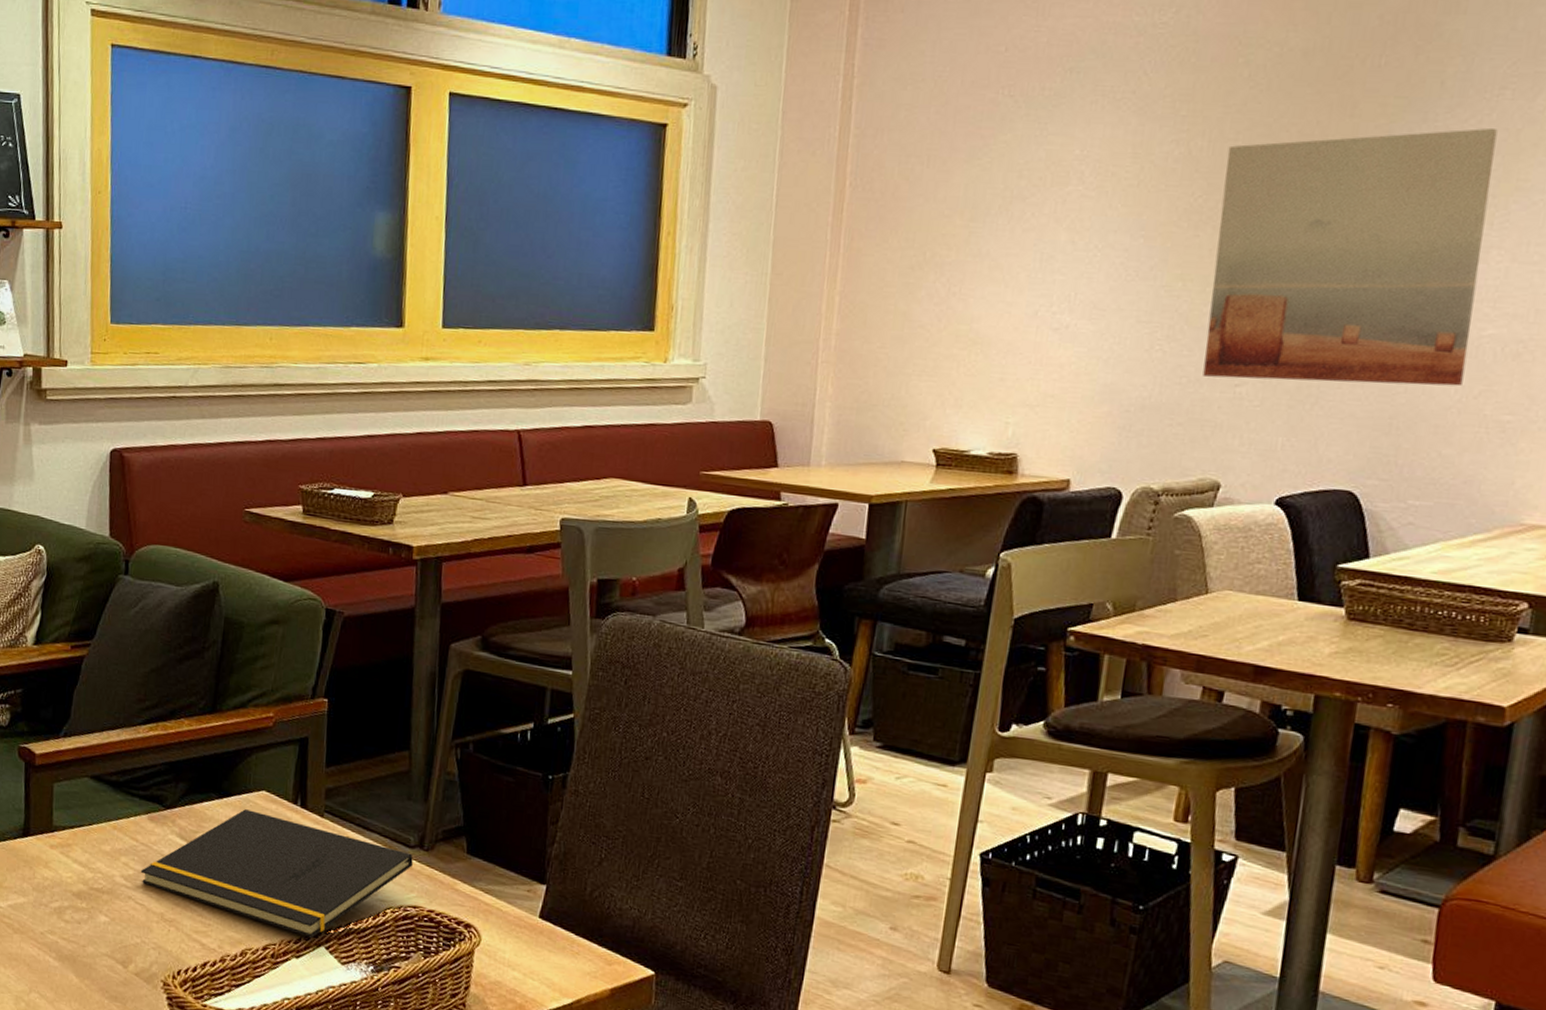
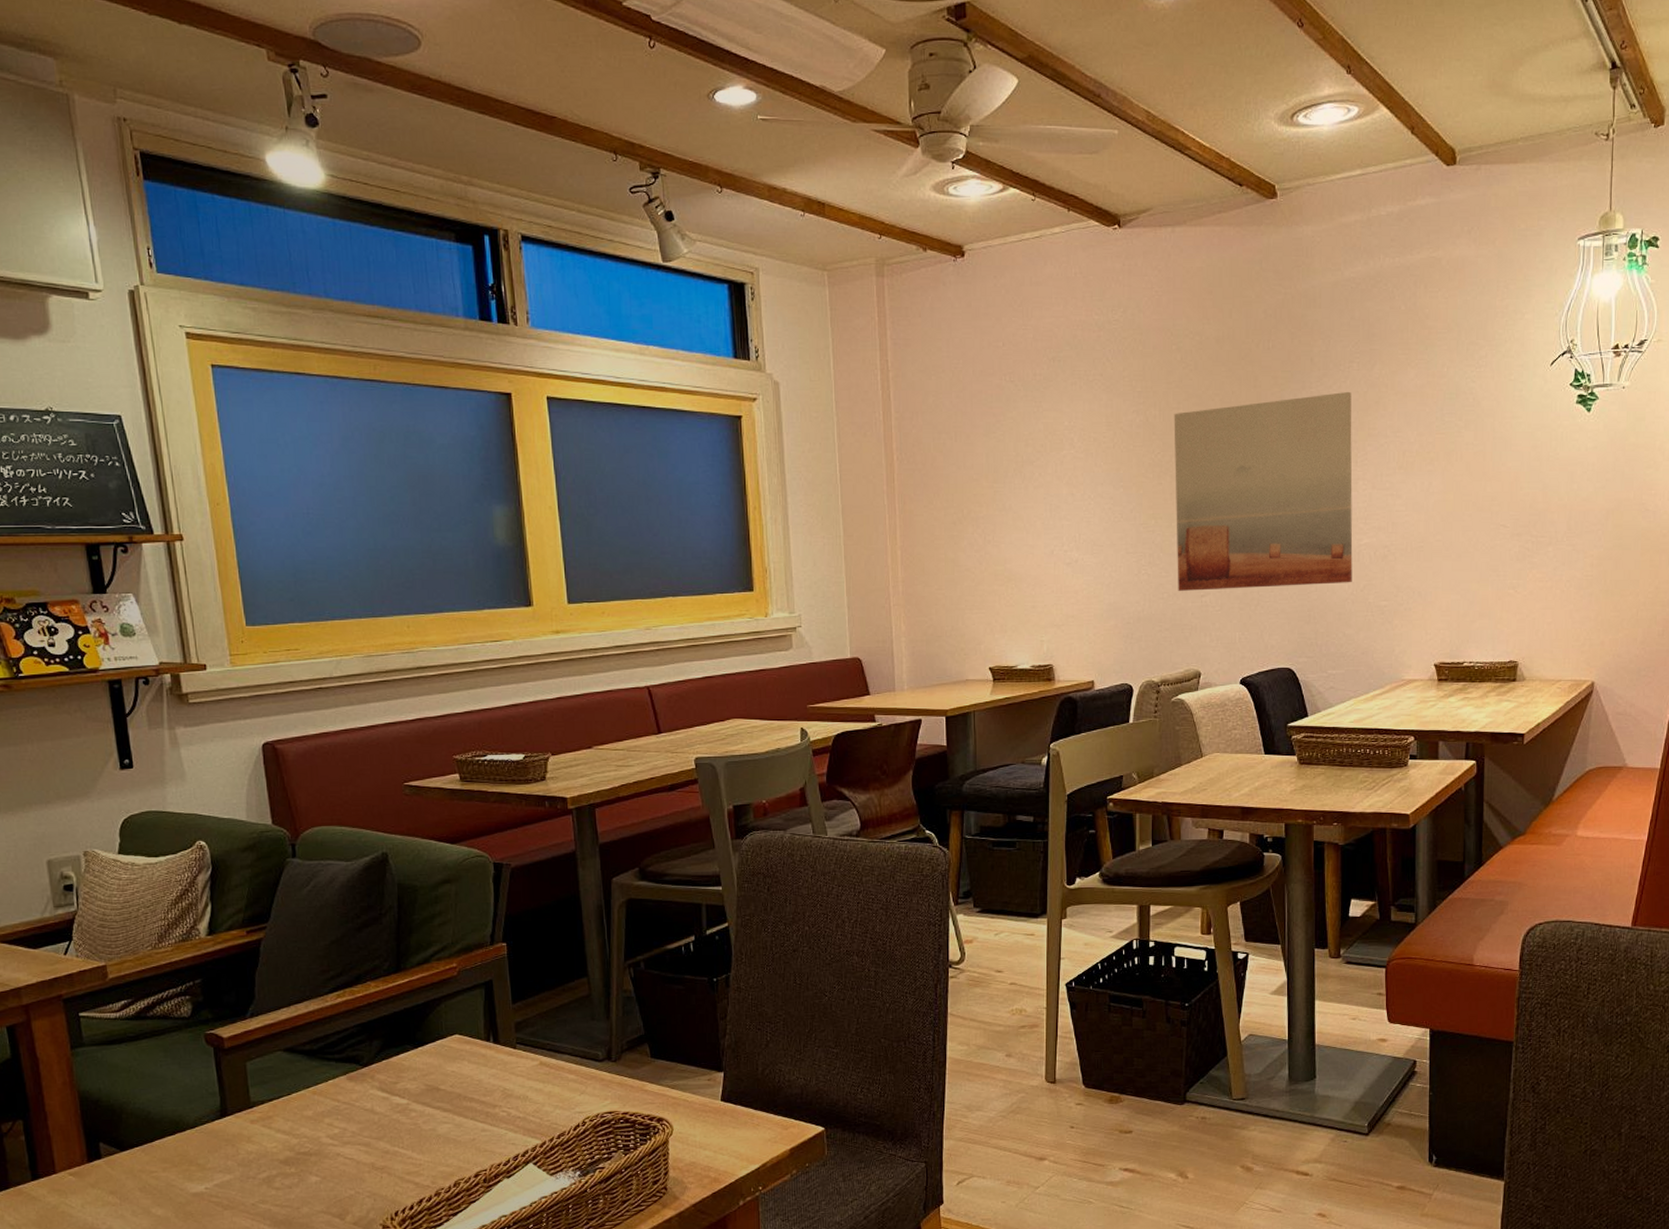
notepad: present [140,809,413,938] -> none [345,1054,604,1157]

